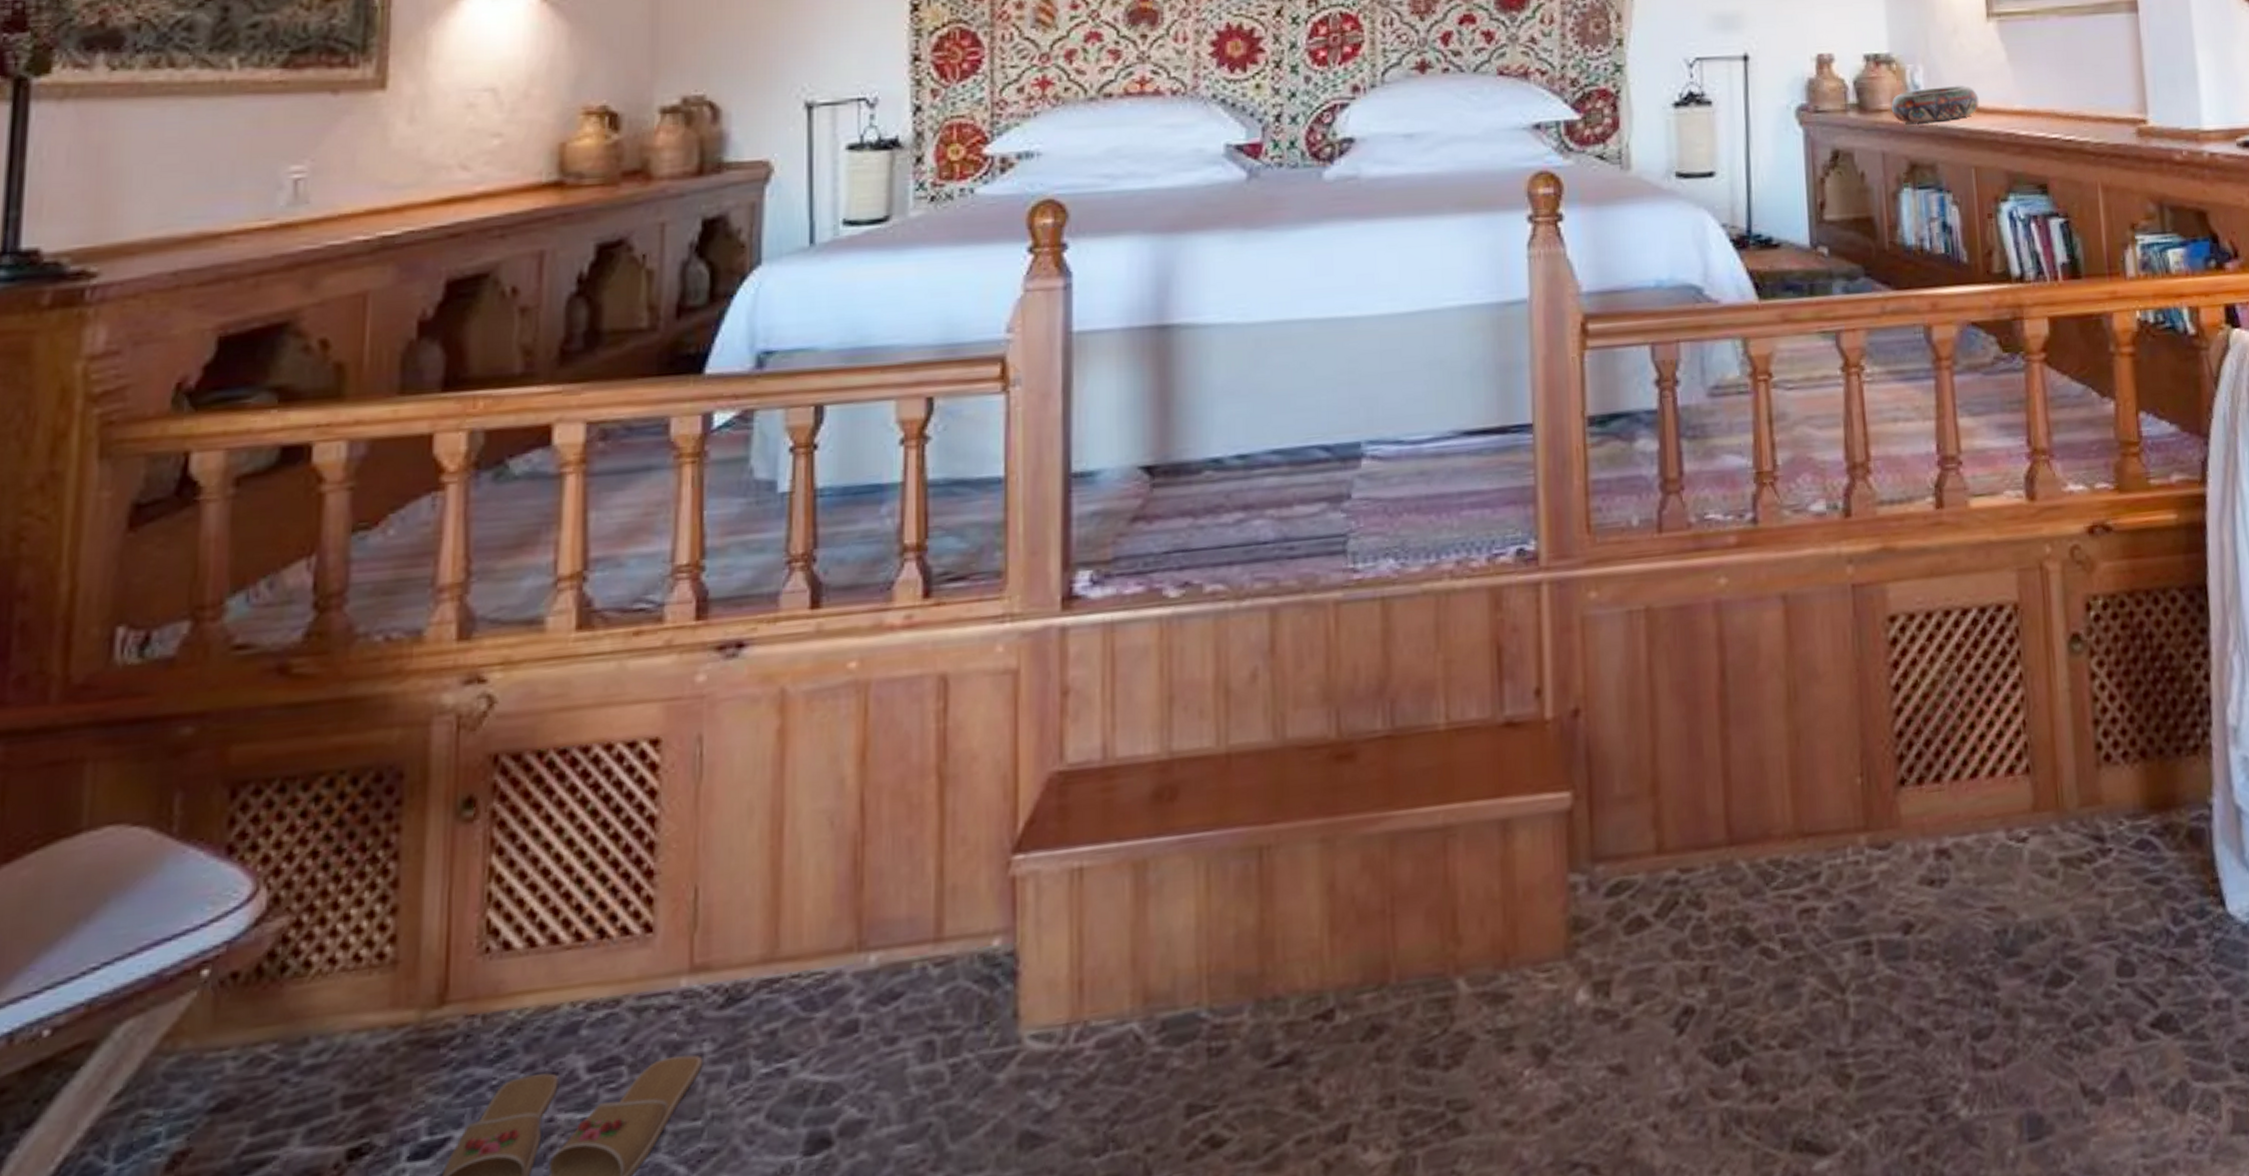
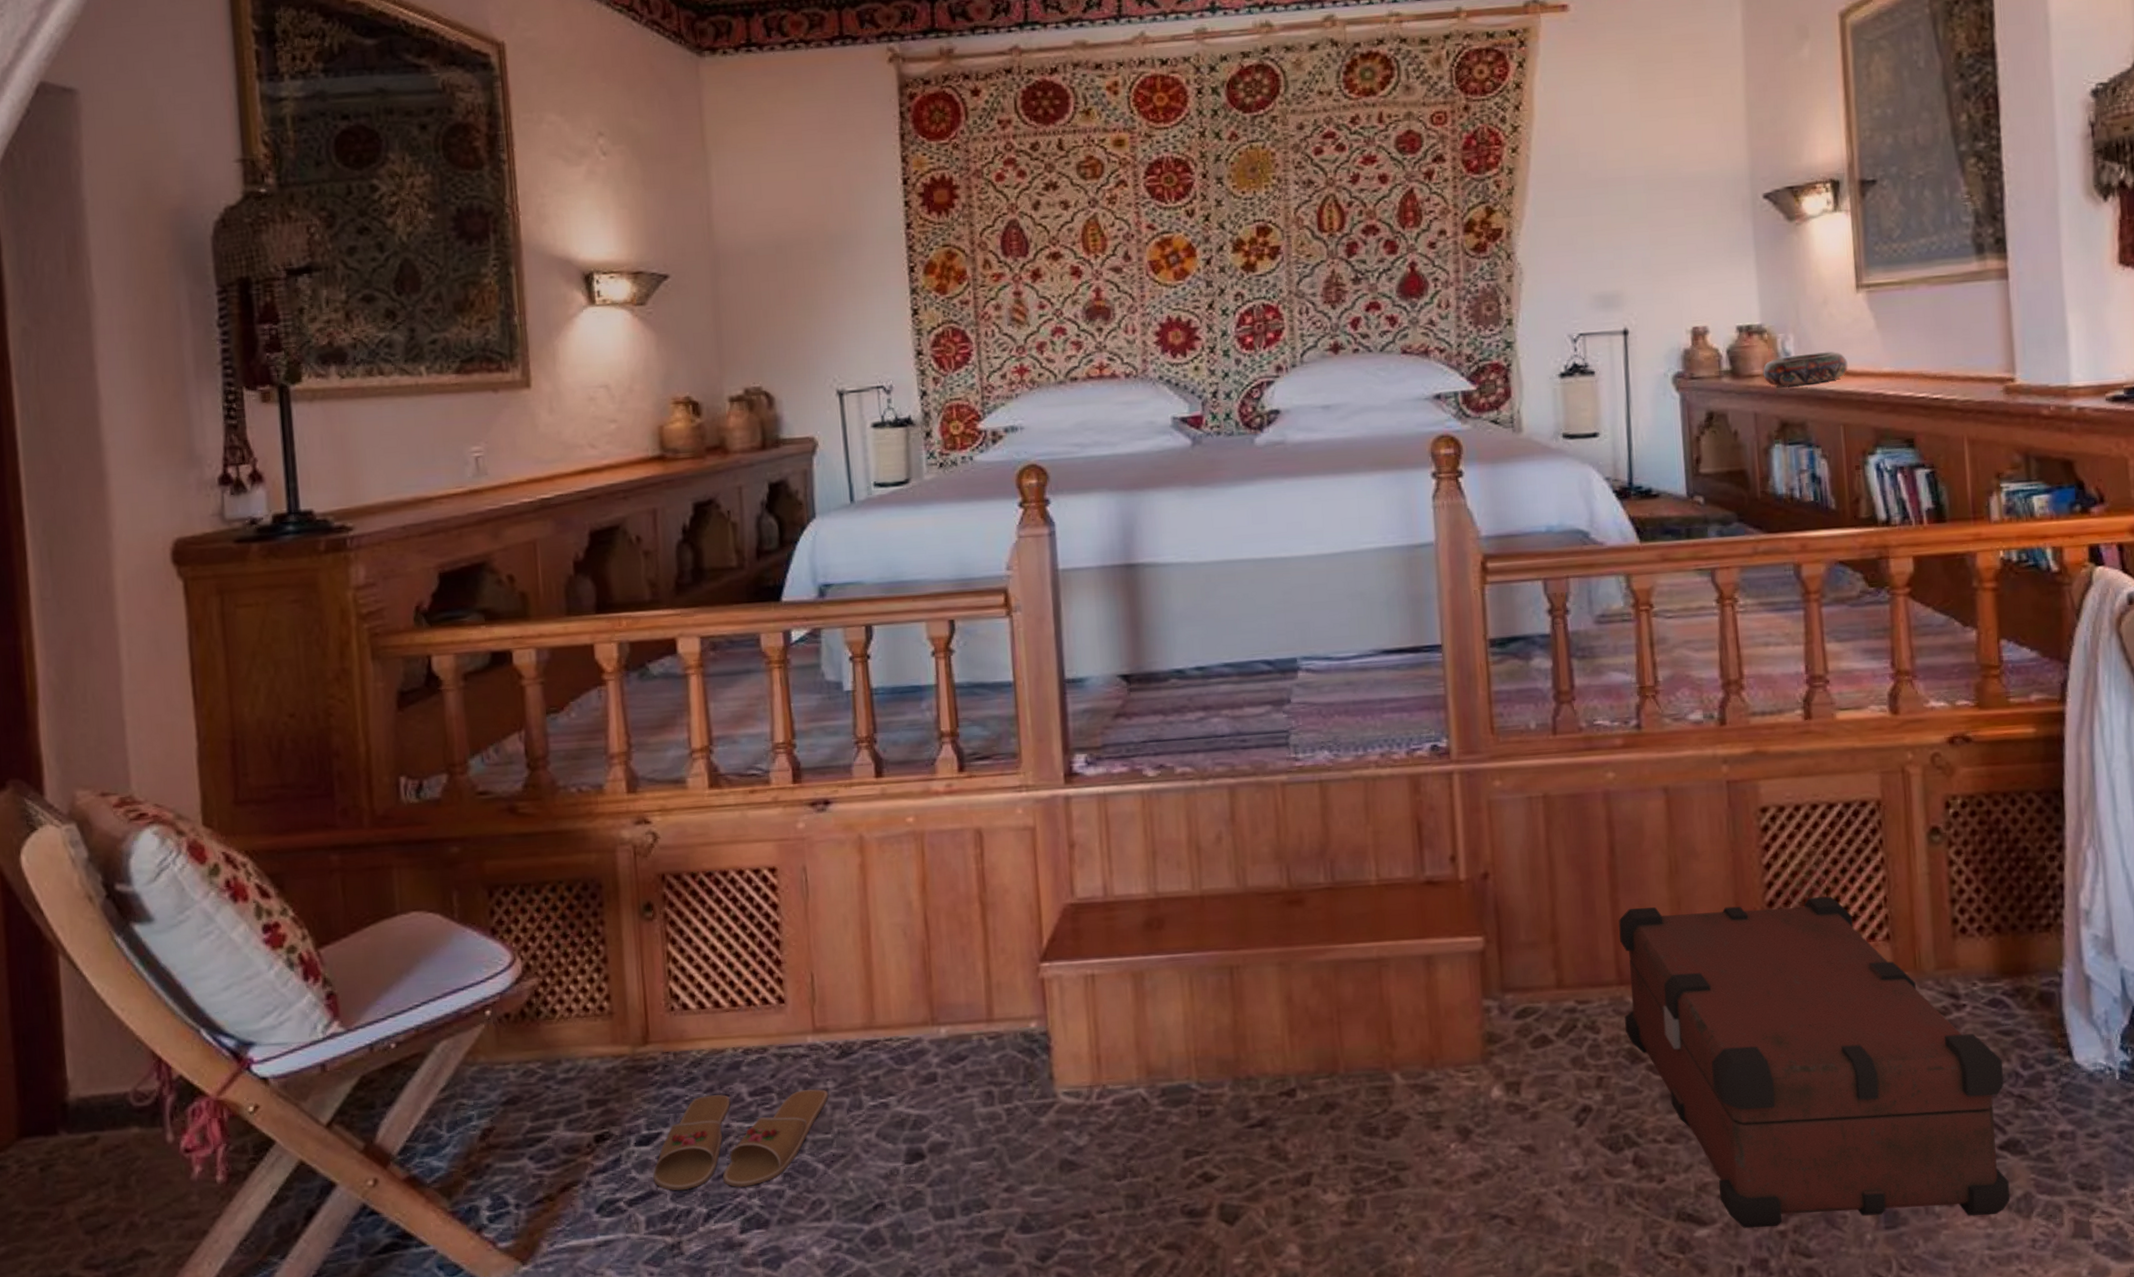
suitcase: none [1729,722,2165,1155] -> present [1618,896,2011,1228]

